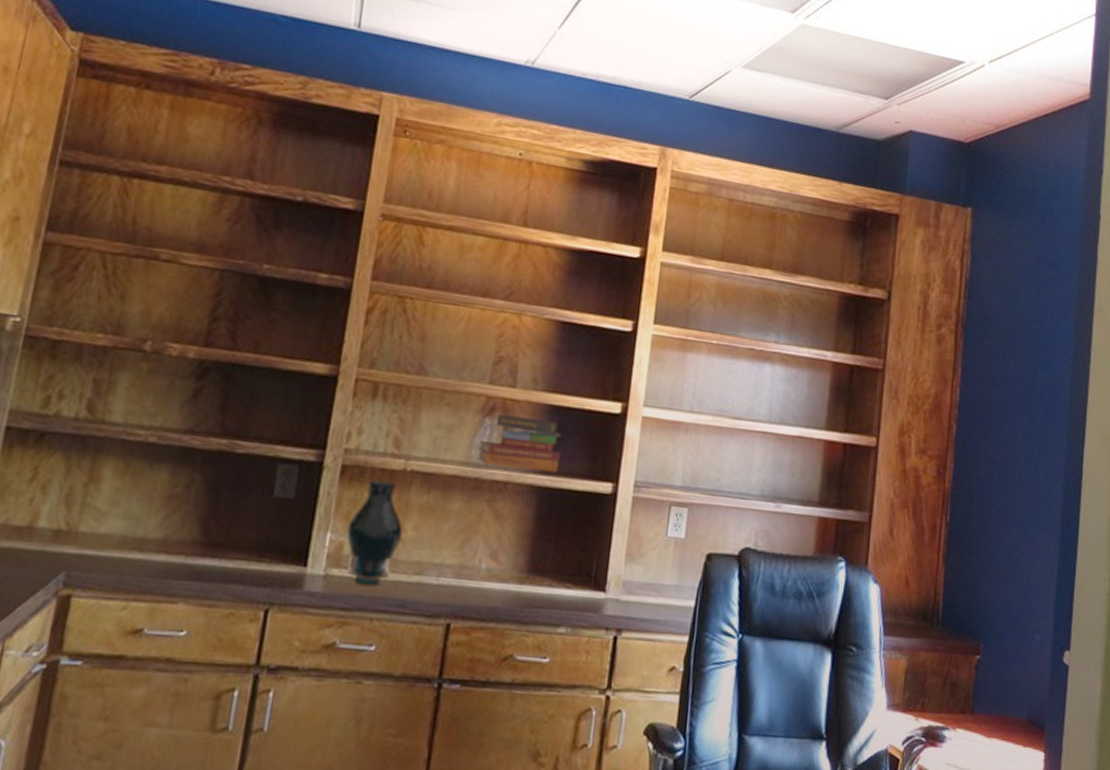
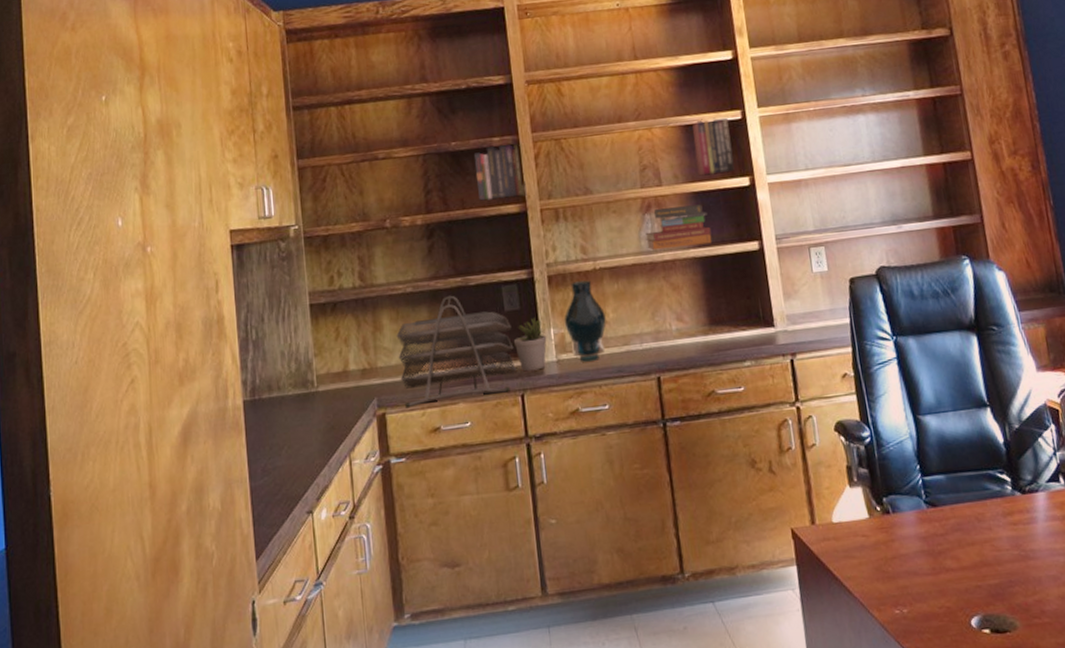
file organizer: none [102,459,277,604] -> present [396,295,516,408]
potted plant: none [273,514,320,583] -> present [513,317,547,372]
books: none [278,281,352,357] -> present [473,144,527,201]
books: none [562,319,615,393] -> present [691,117,735,176]

